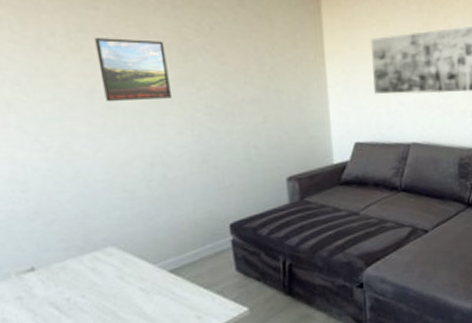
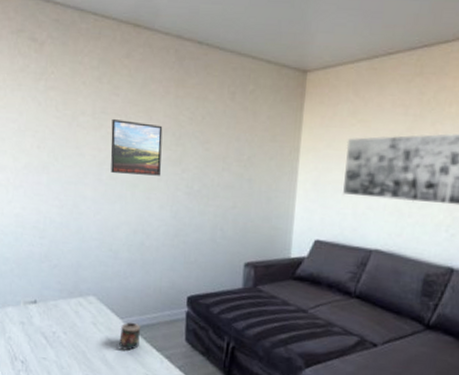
candle: none [155,264,183,298] -> present [118,322,141,351]

